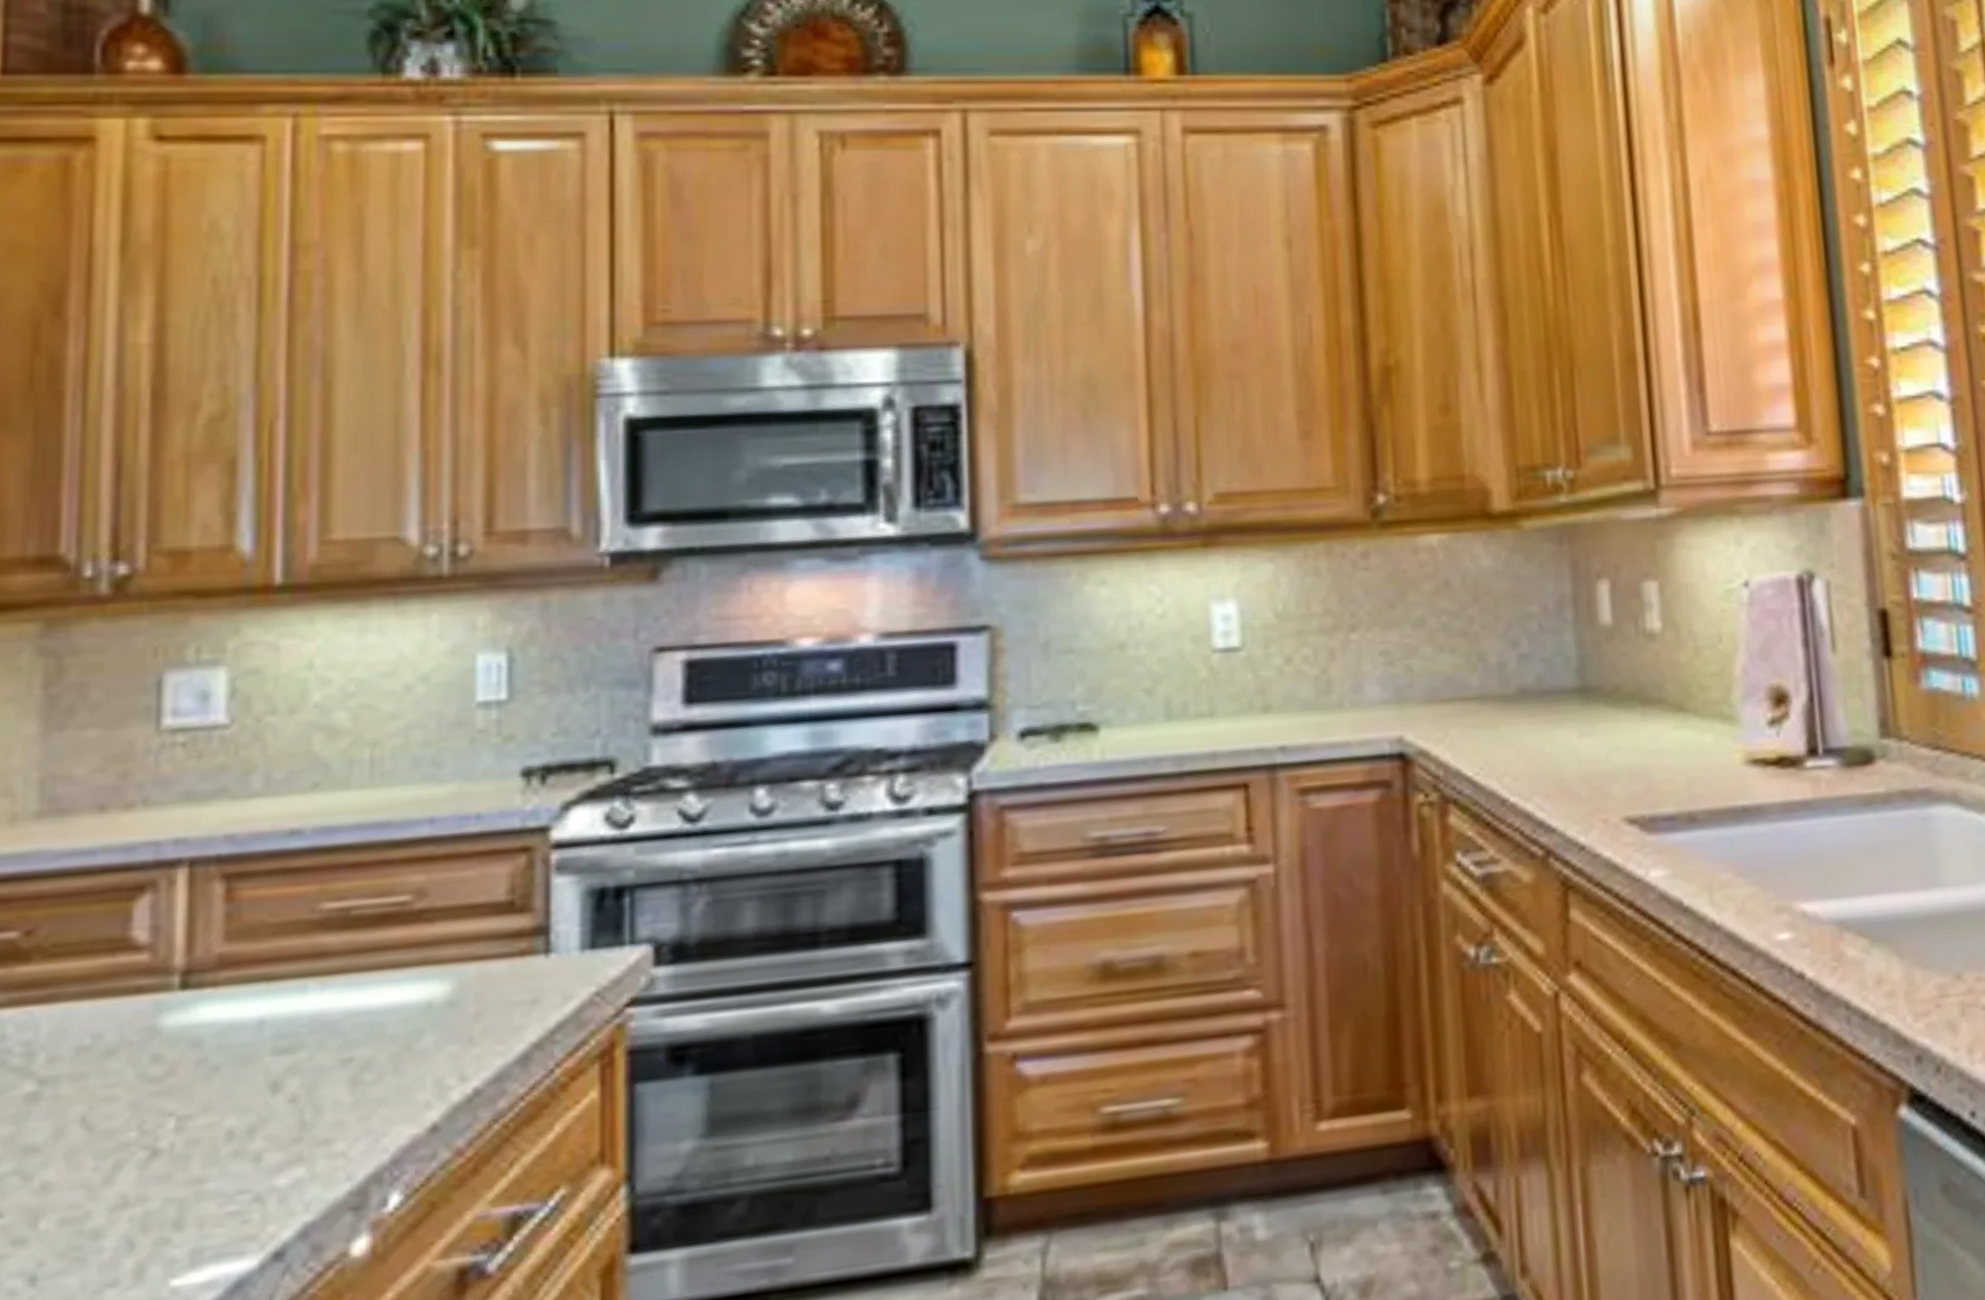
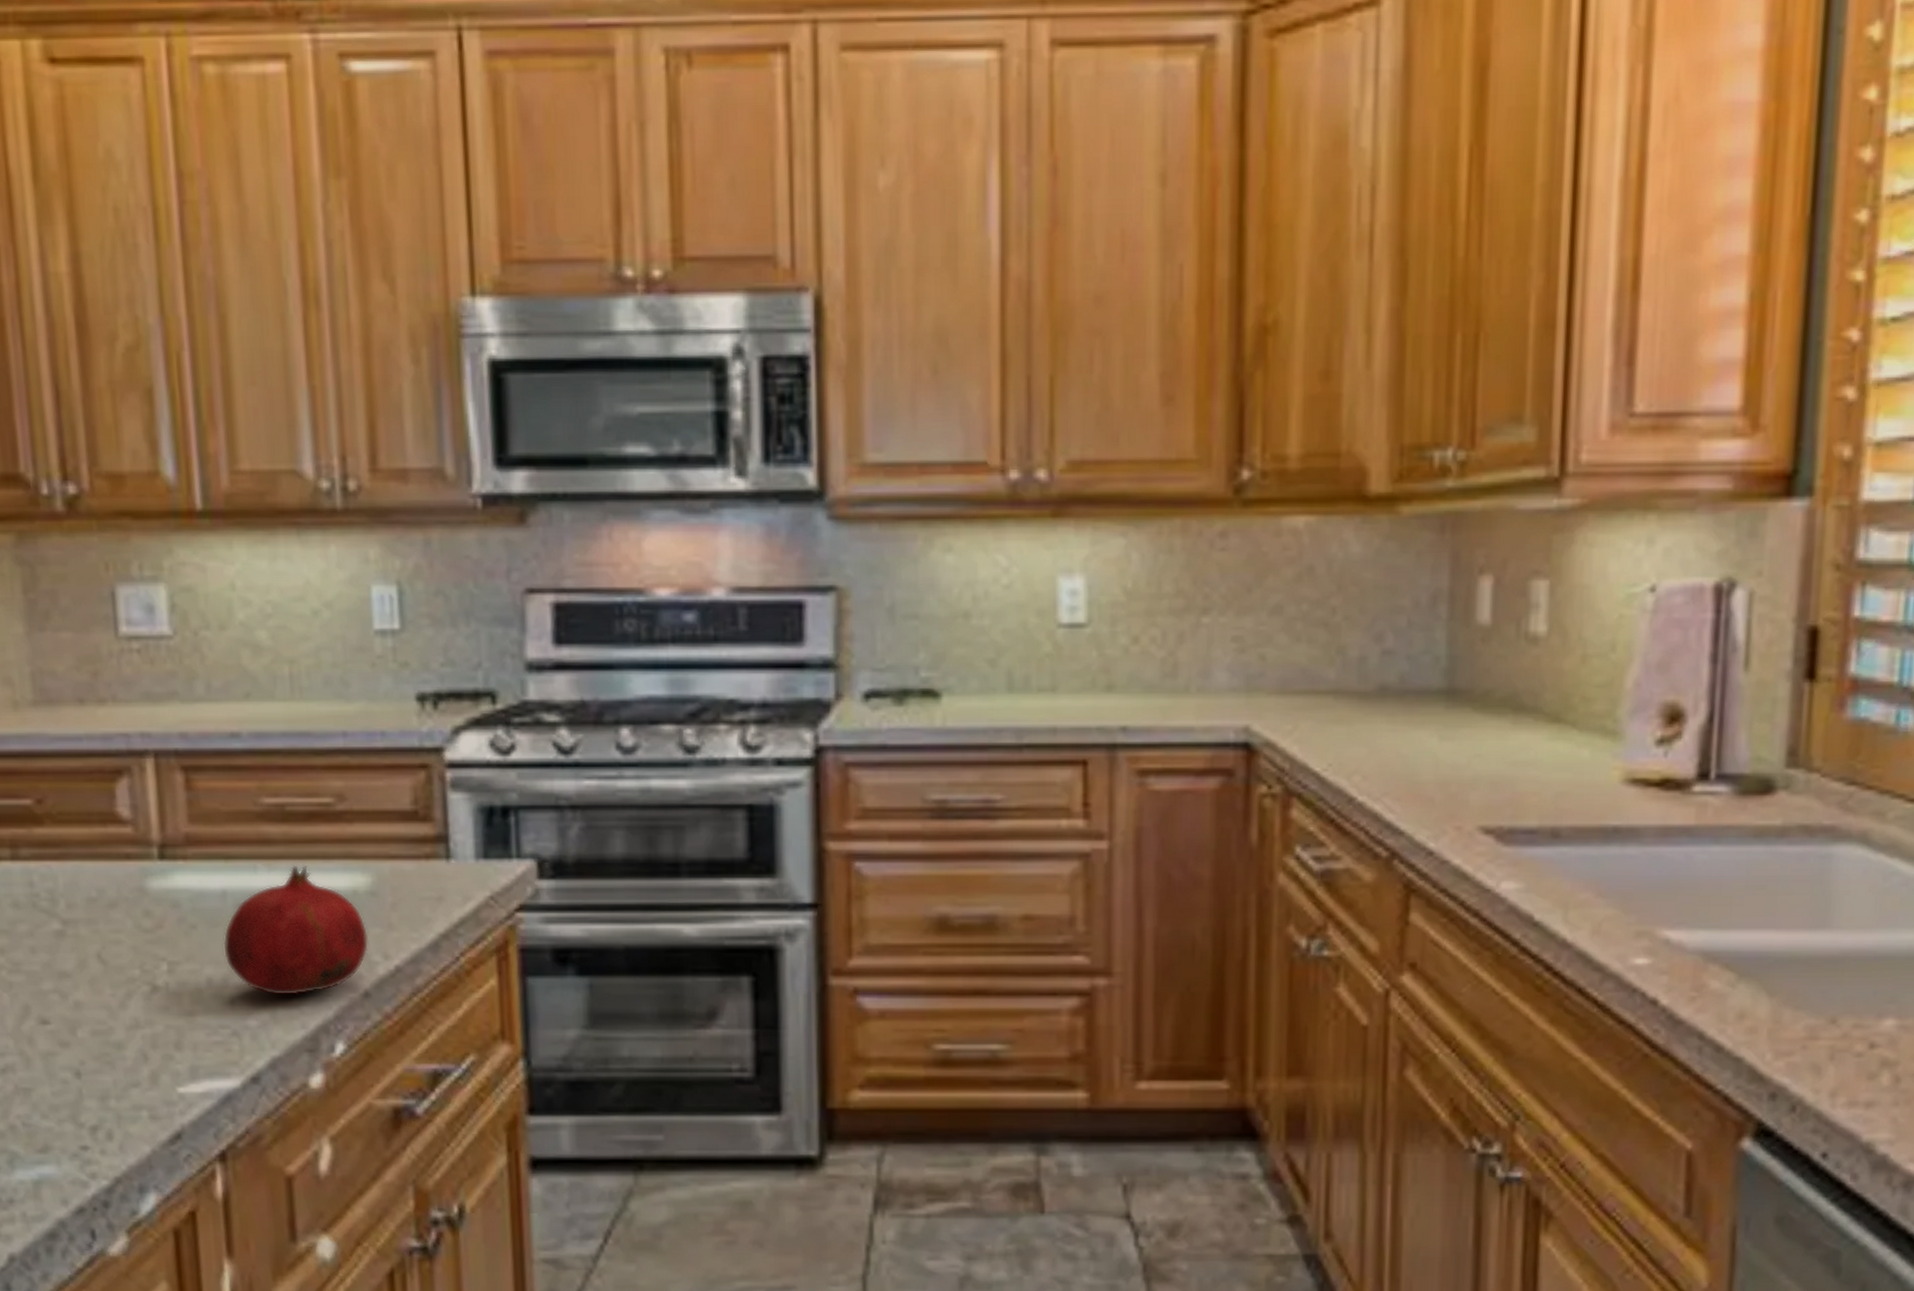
fruit: none [253,979,443,1144] -> present [223,865,369,996]

